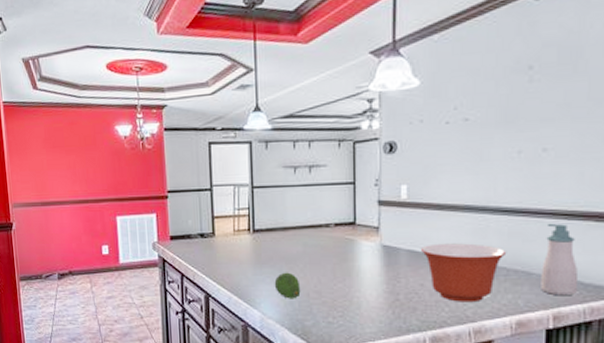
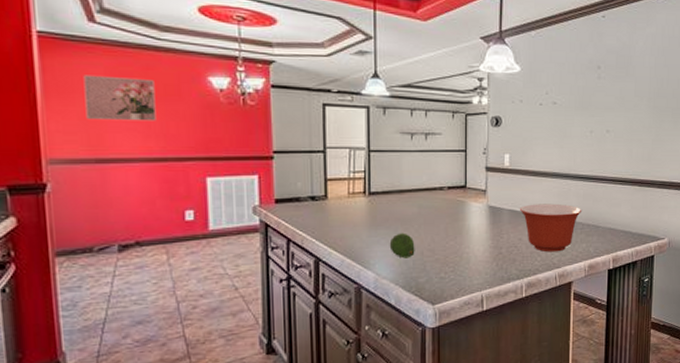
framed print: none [31,132,80,170] -> present [83,75,157,121]
soap bottle: present [541,223,579,296] -> none [605,187,629,243]

